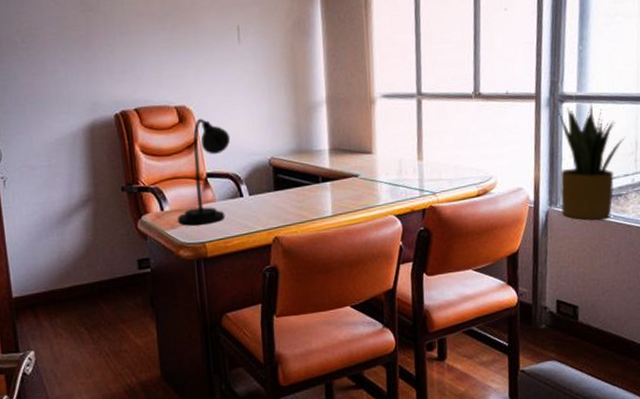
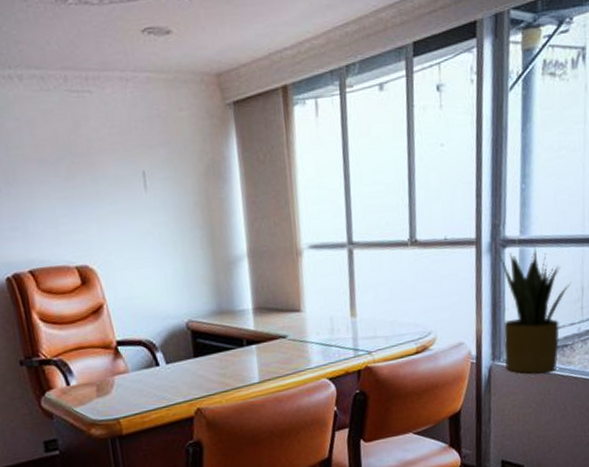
desk lamp: present [178,118,231,226] -> none [86,279,142,401]

